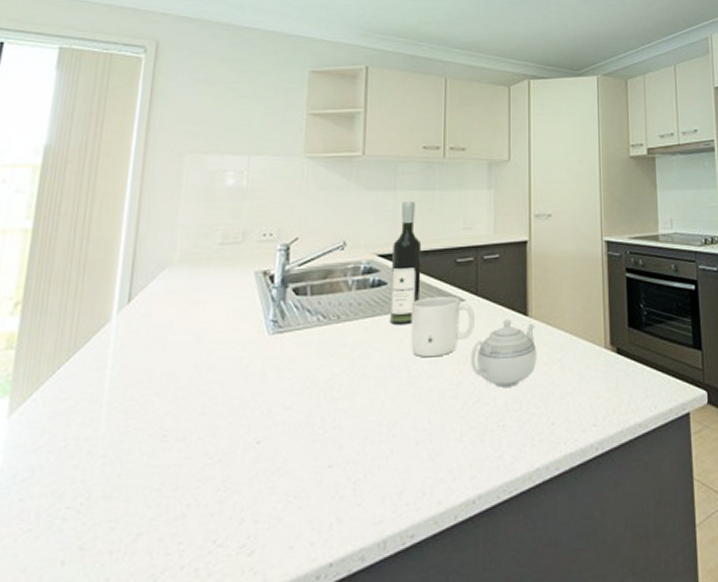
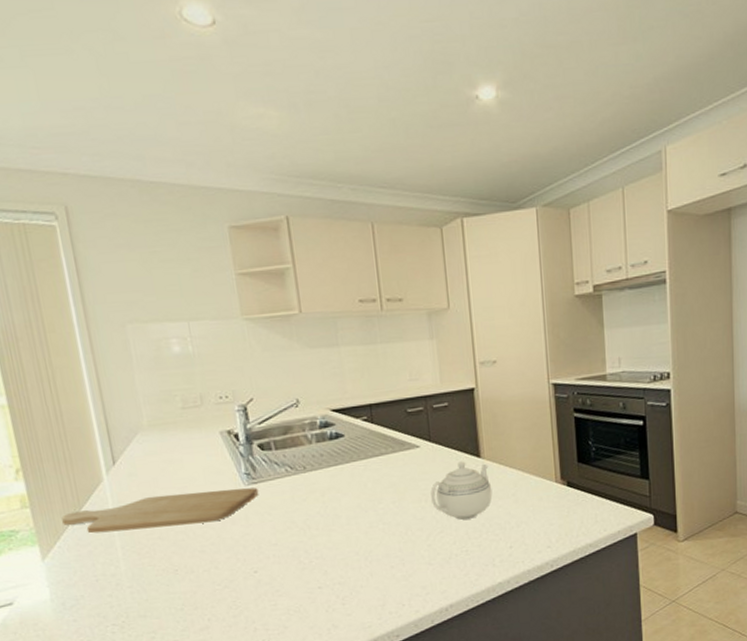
chopping board: none [48,338,283,385] -> present [62,487,259,534]
bottle: present [390,202,422,326] -> none [344,357,377,472]
mug: present [410,295,475,358] -> none [369,443,431,498]

